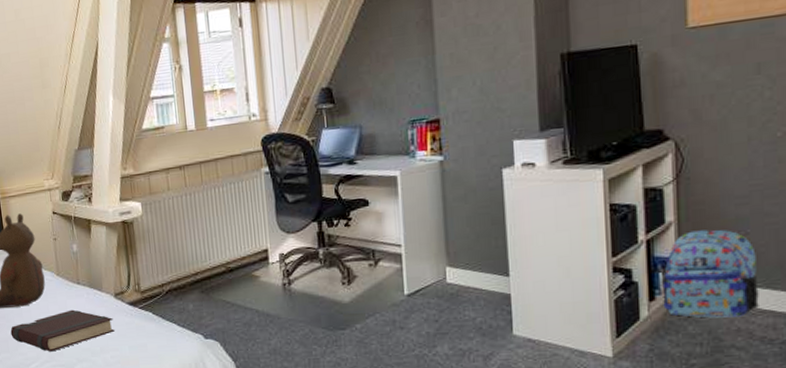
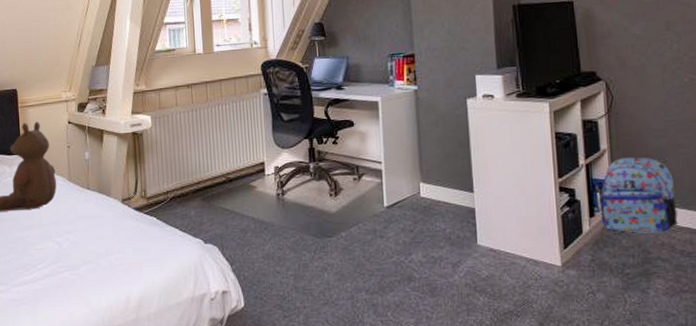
book: present [10,309,116,352] -> none [20,213,121,254]

